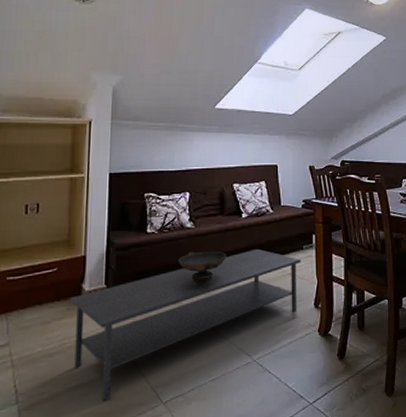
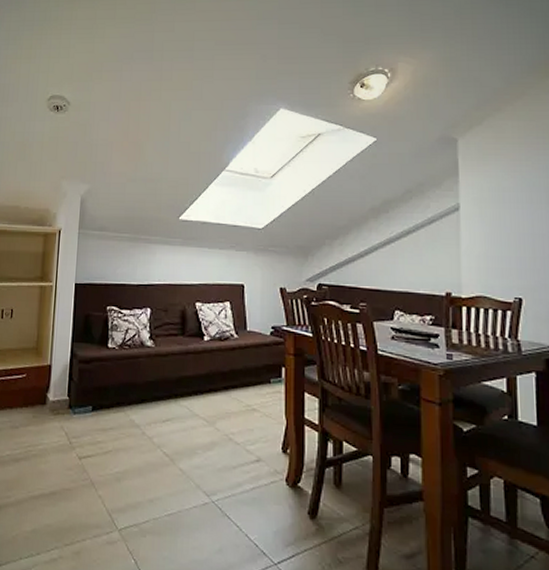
coffee table: present [70,248,301,401] -> none [36,376,268,516]
decorative bowl: present [178,251,227,280] -> none [137,372,187,404]

